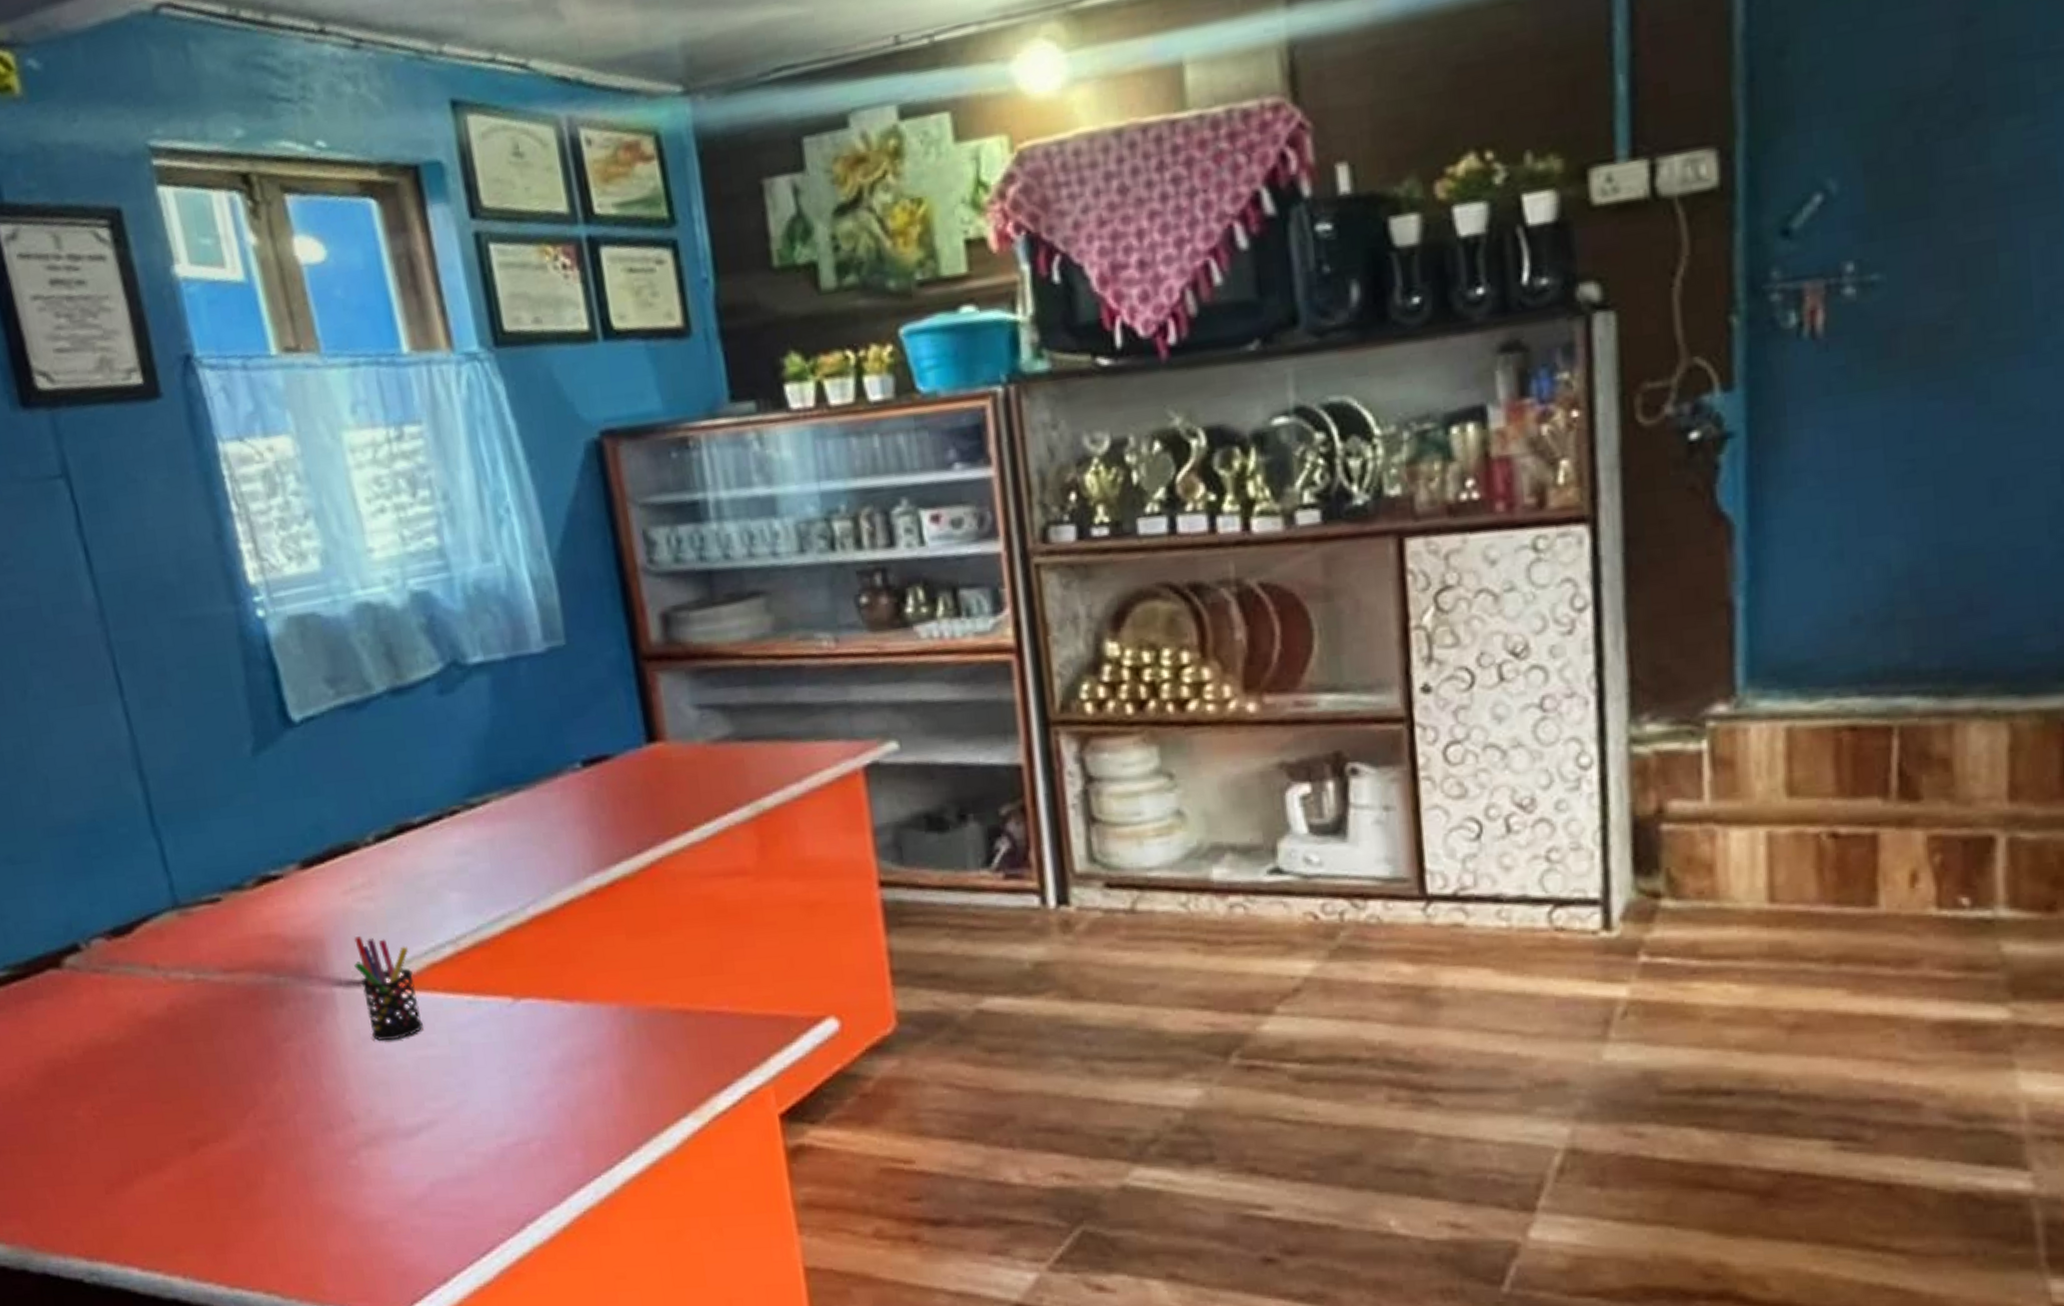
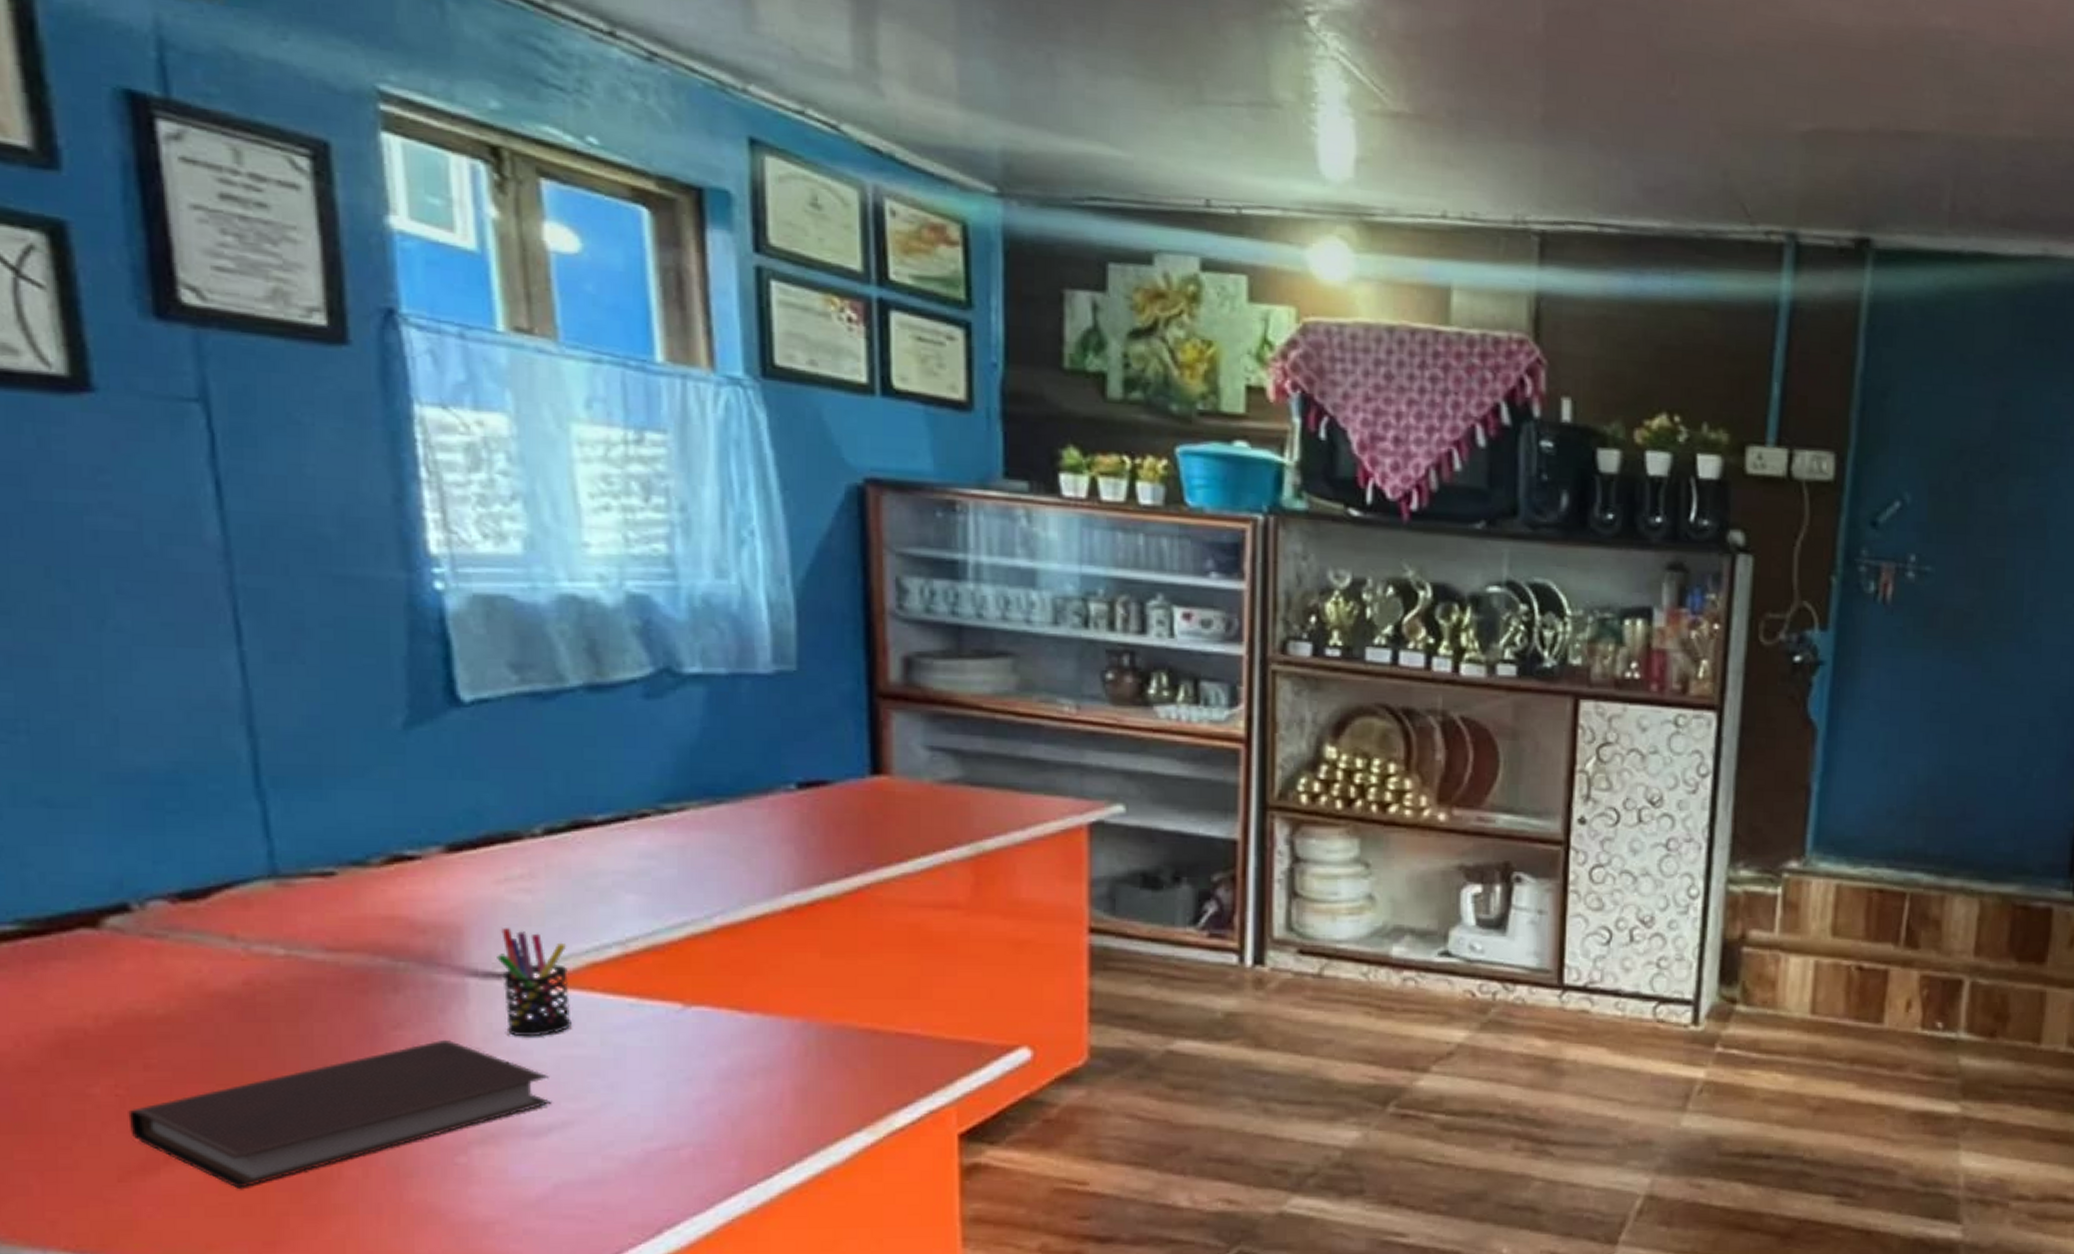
notebook: none [104,1049,417,1196] -> present [128,1040,551,1189]

